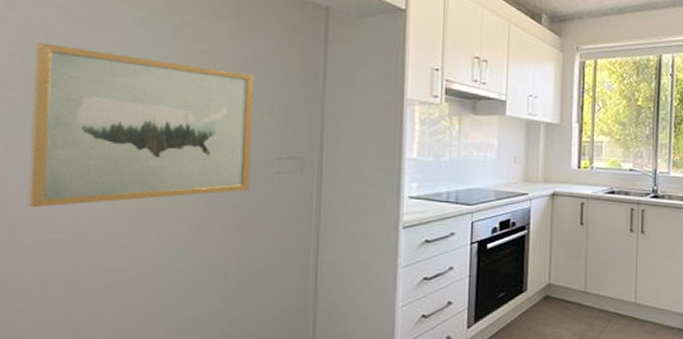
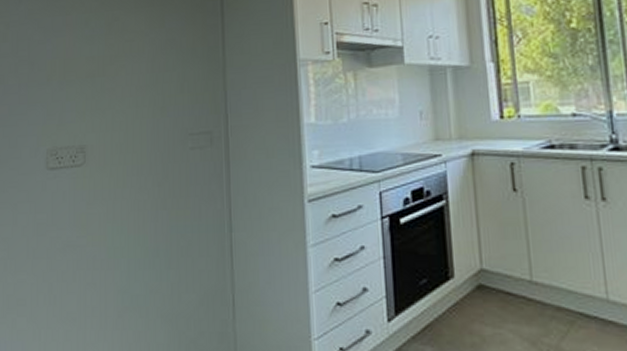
wall art: present [27,42,254,208] -> none [22,52,171,192]

